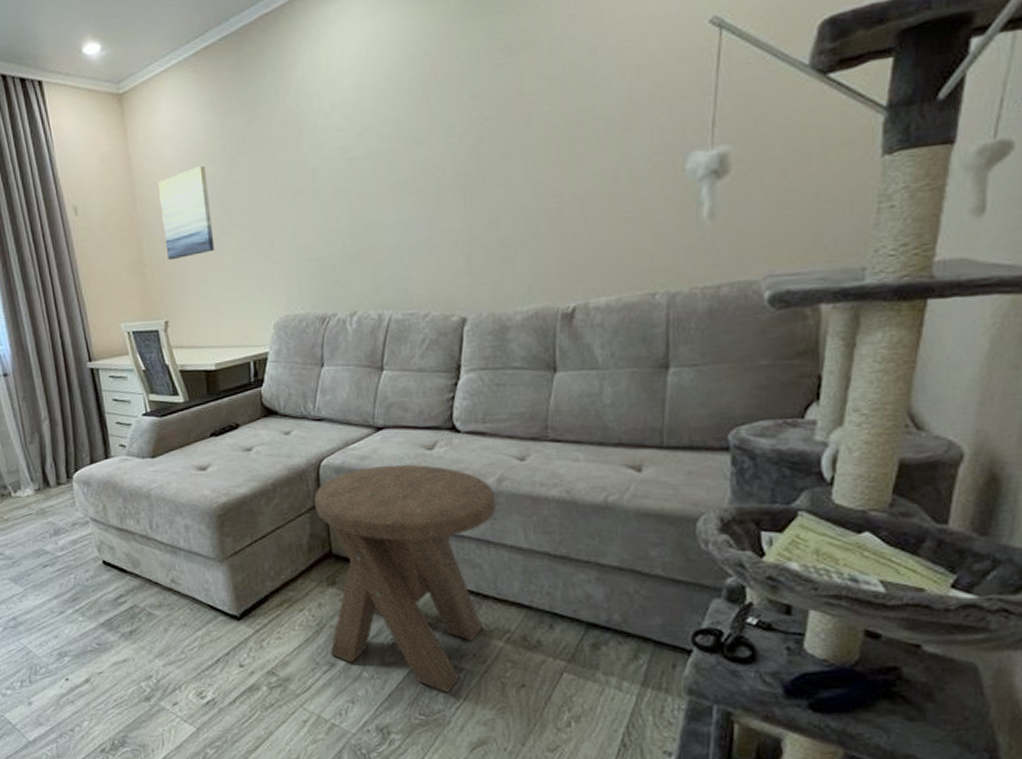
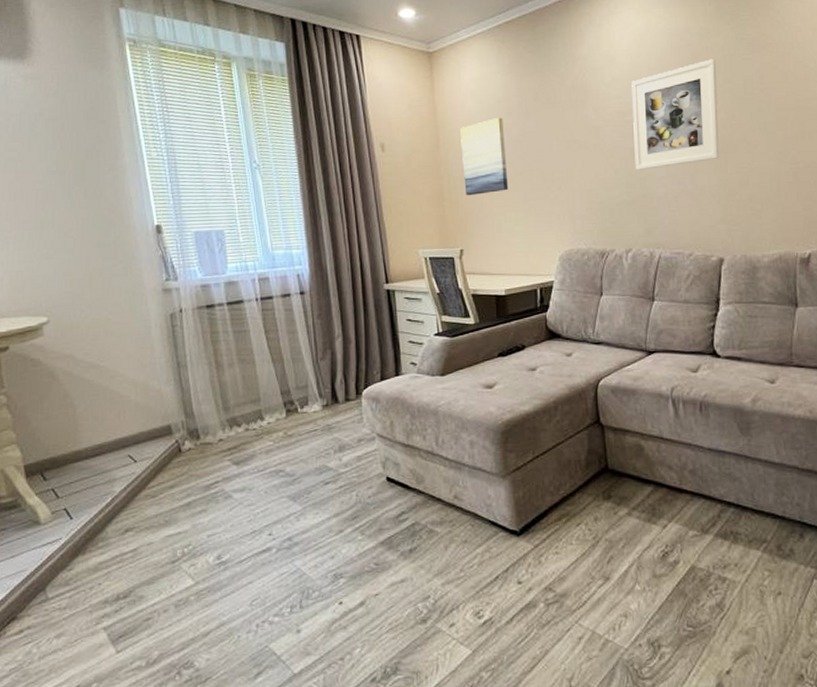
music stool: present [315,464,496,693] -> none [593,385,752,603]
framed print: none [355,69,463,219] -> present [631,59,719,171]

